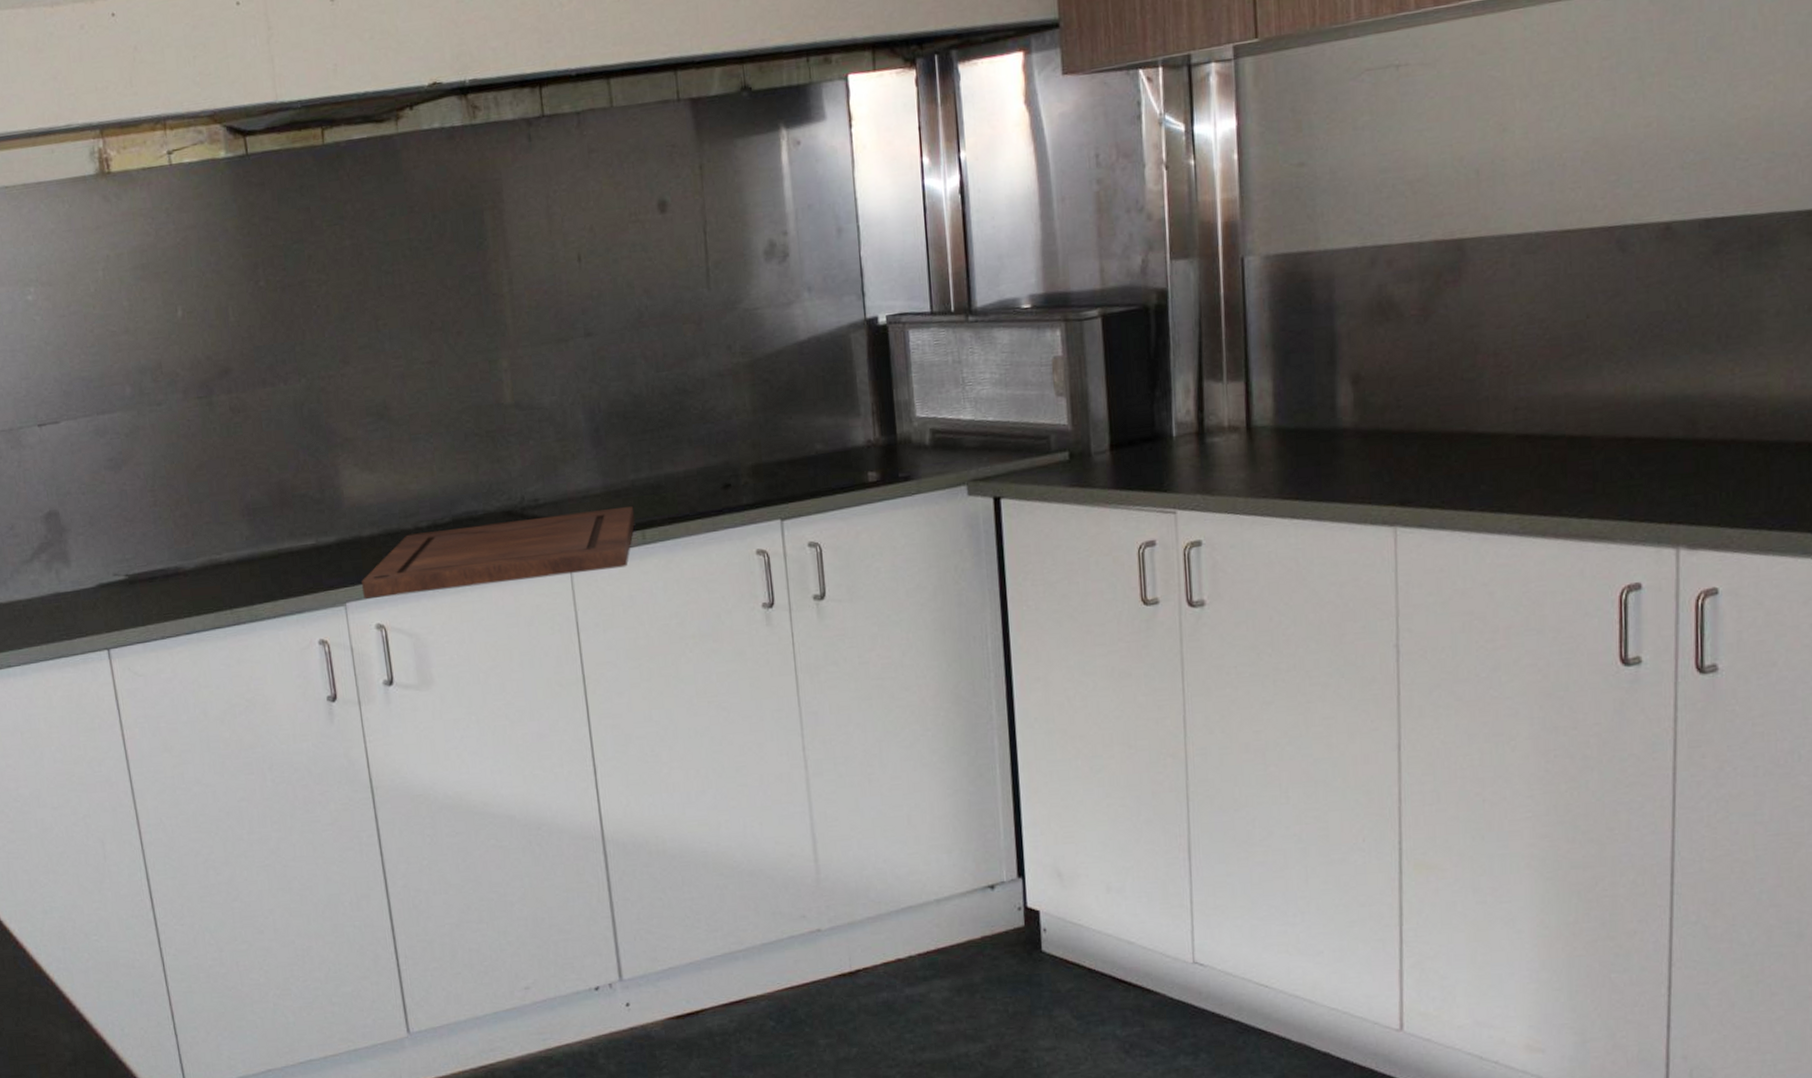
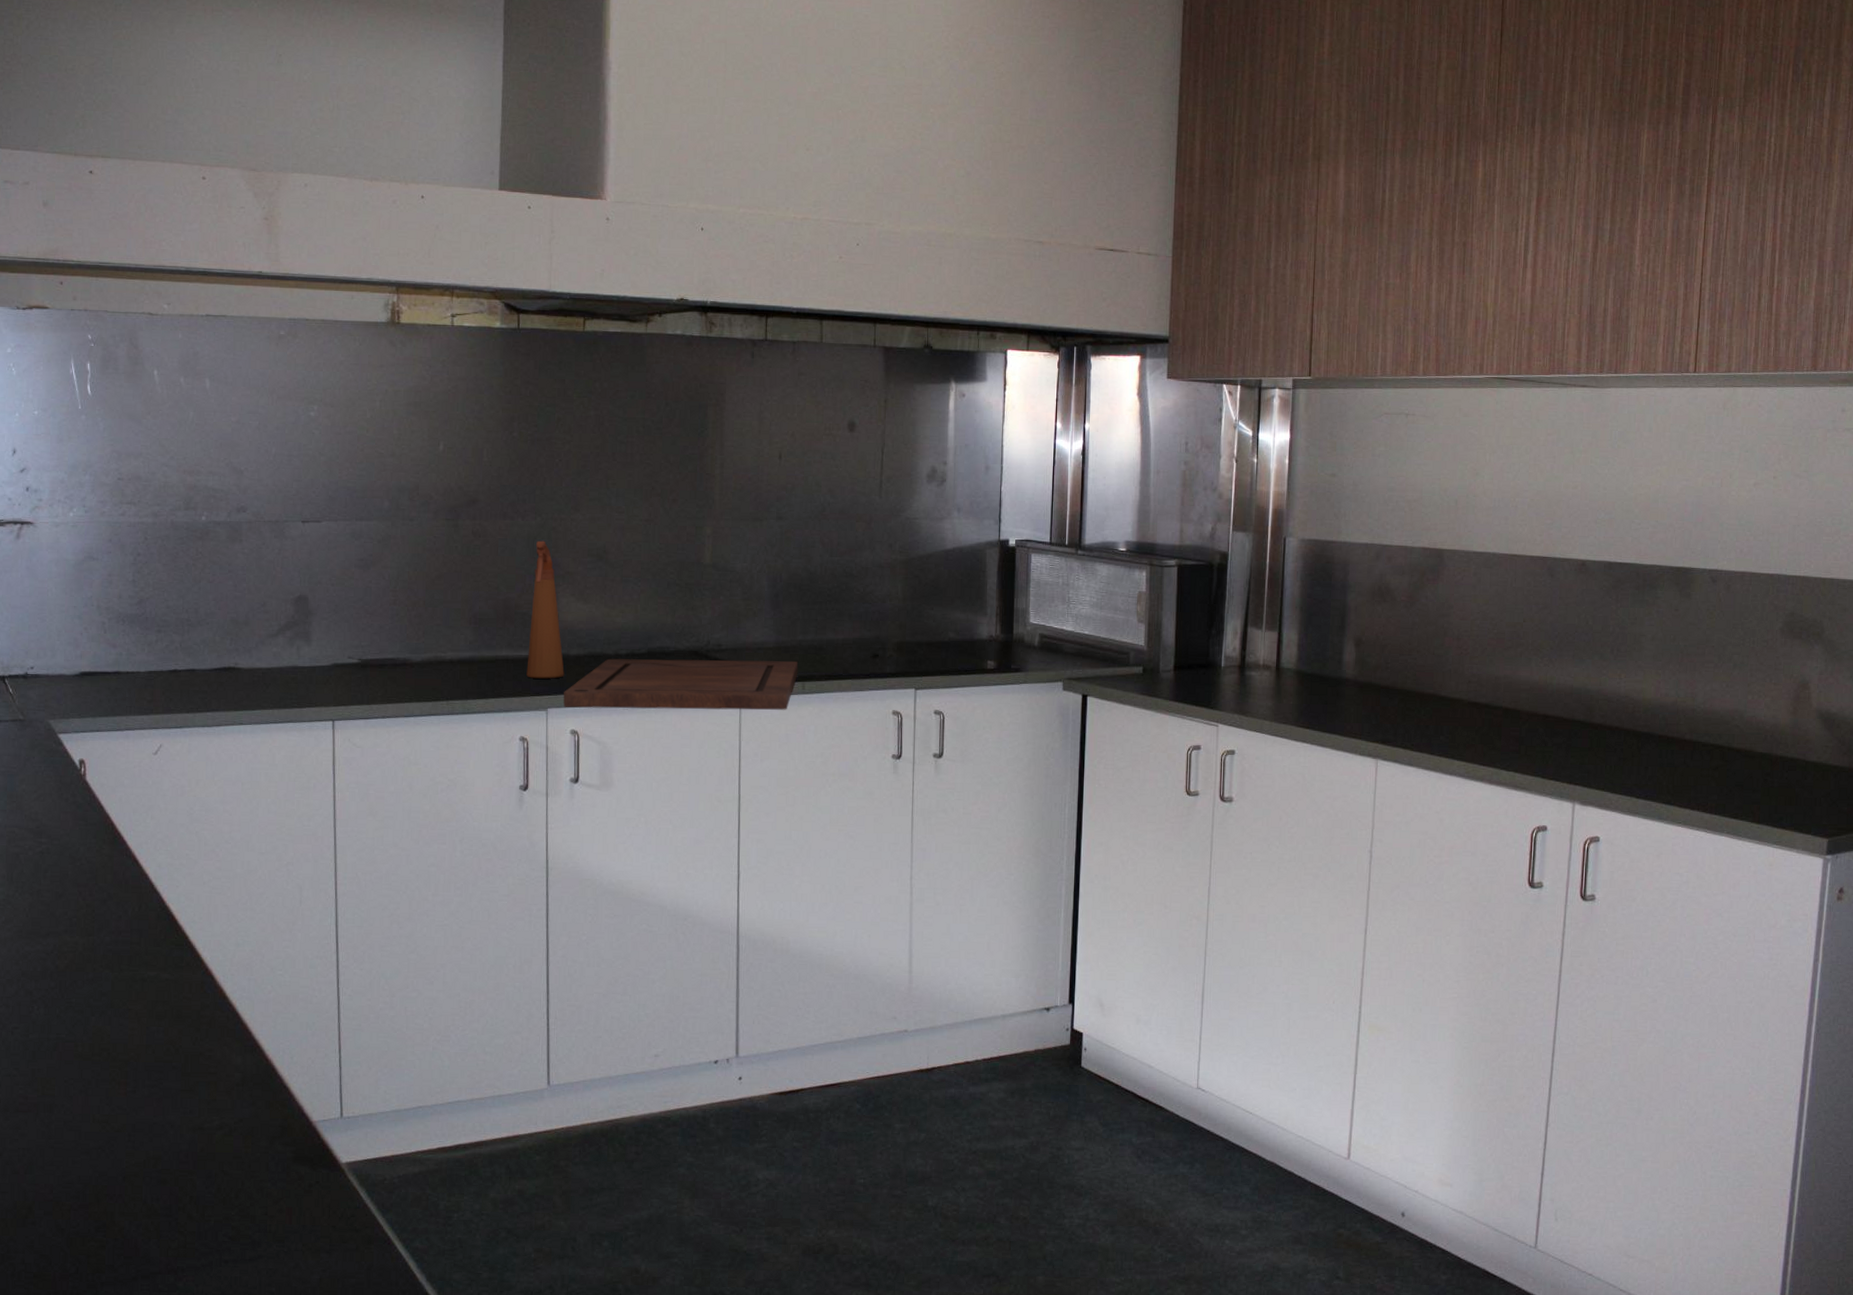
spray bottle: none [305,405,360,571] -> present [526,540,564,679]

